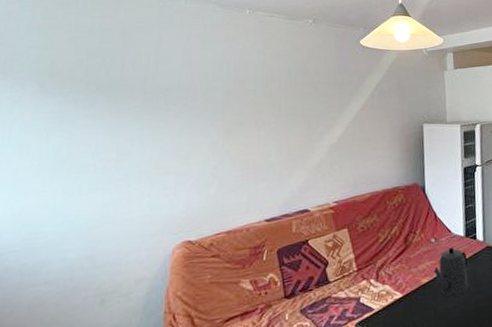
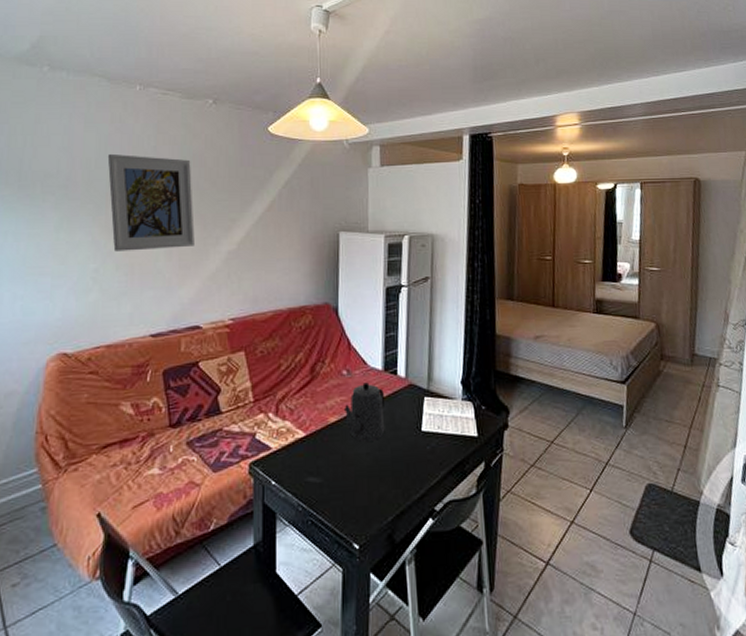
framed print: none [222,67,301,150] -> present [107,153,195,252]

